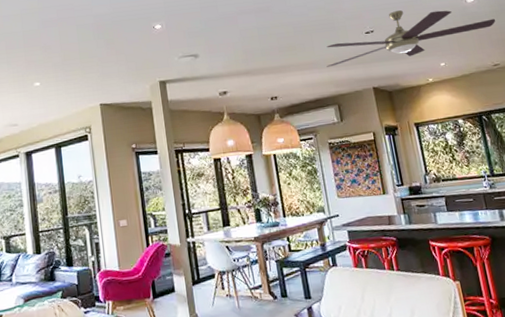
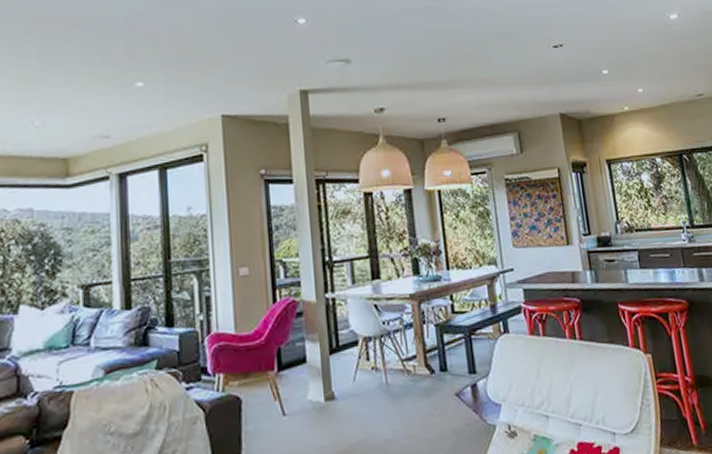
electric fan: present [326,10,496,67] -> none [506,22,701,85]

